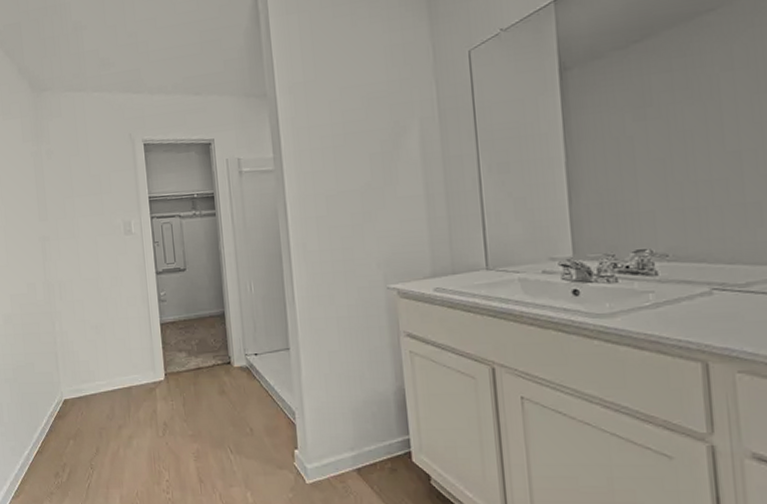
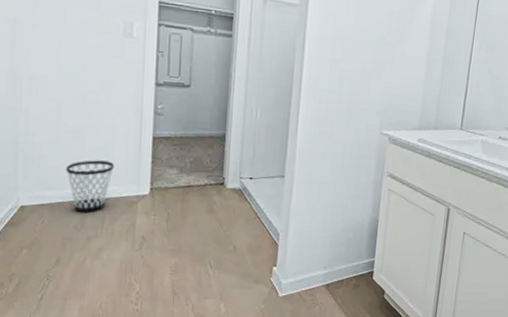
wastebasket: none [94,351,132,402] -> present [65,160,114,212]

